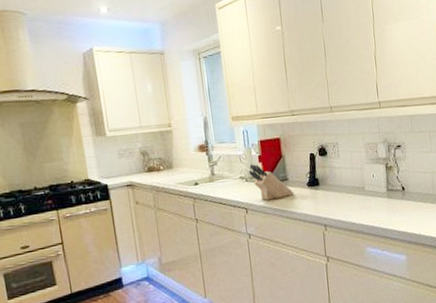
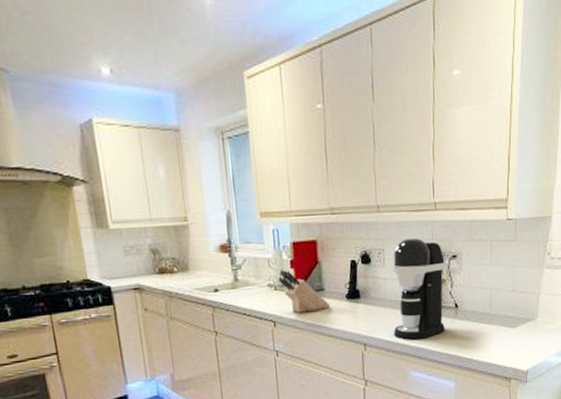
coffee maker: none [346,132,394,220] -> present [393,237,445,340]

